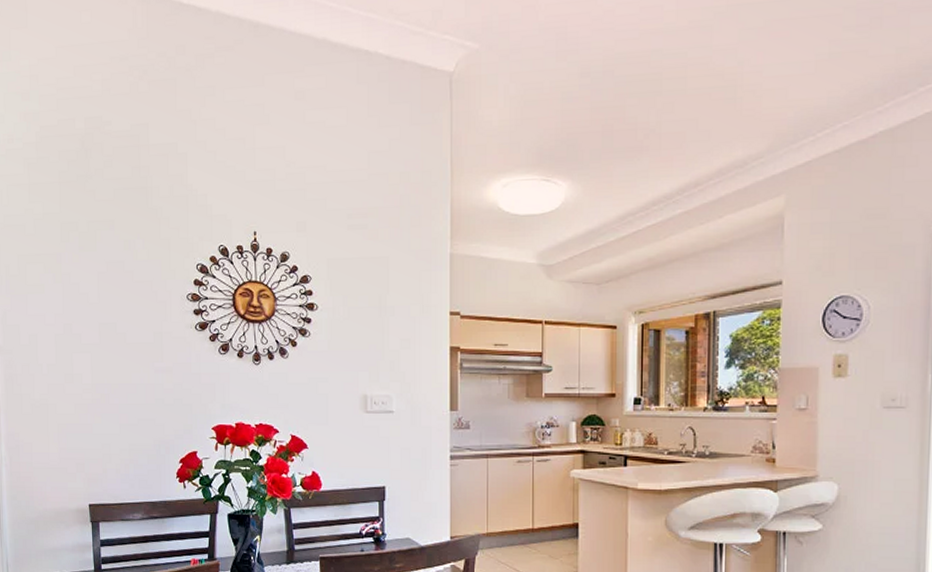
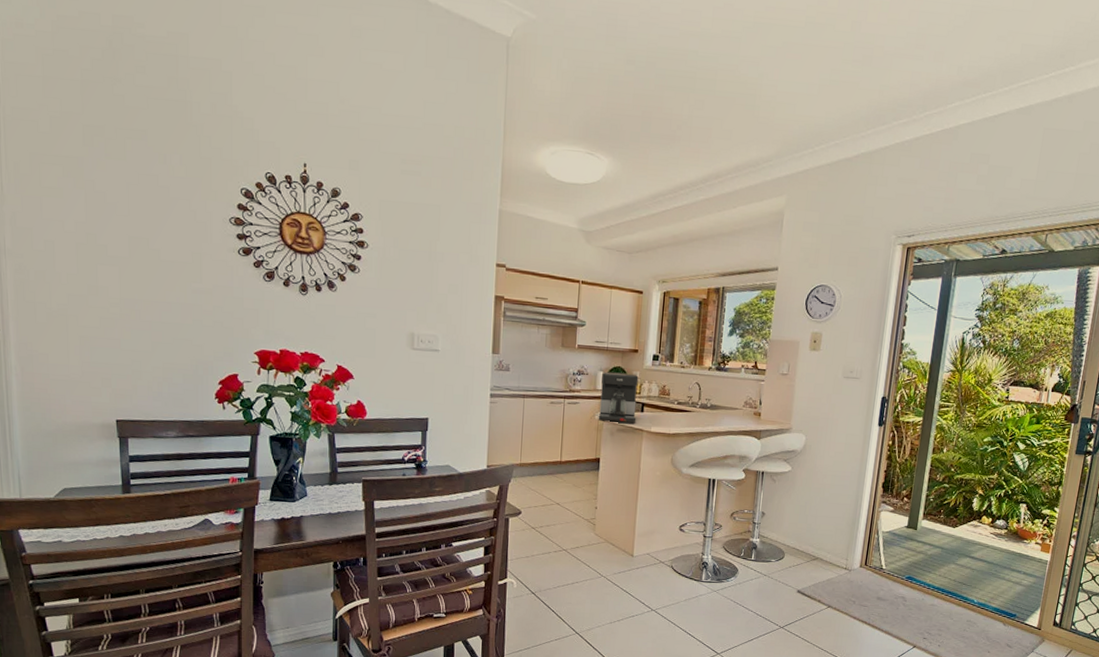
coffee maker: none [573,422,619,481] -> present [598,371,639,423]

